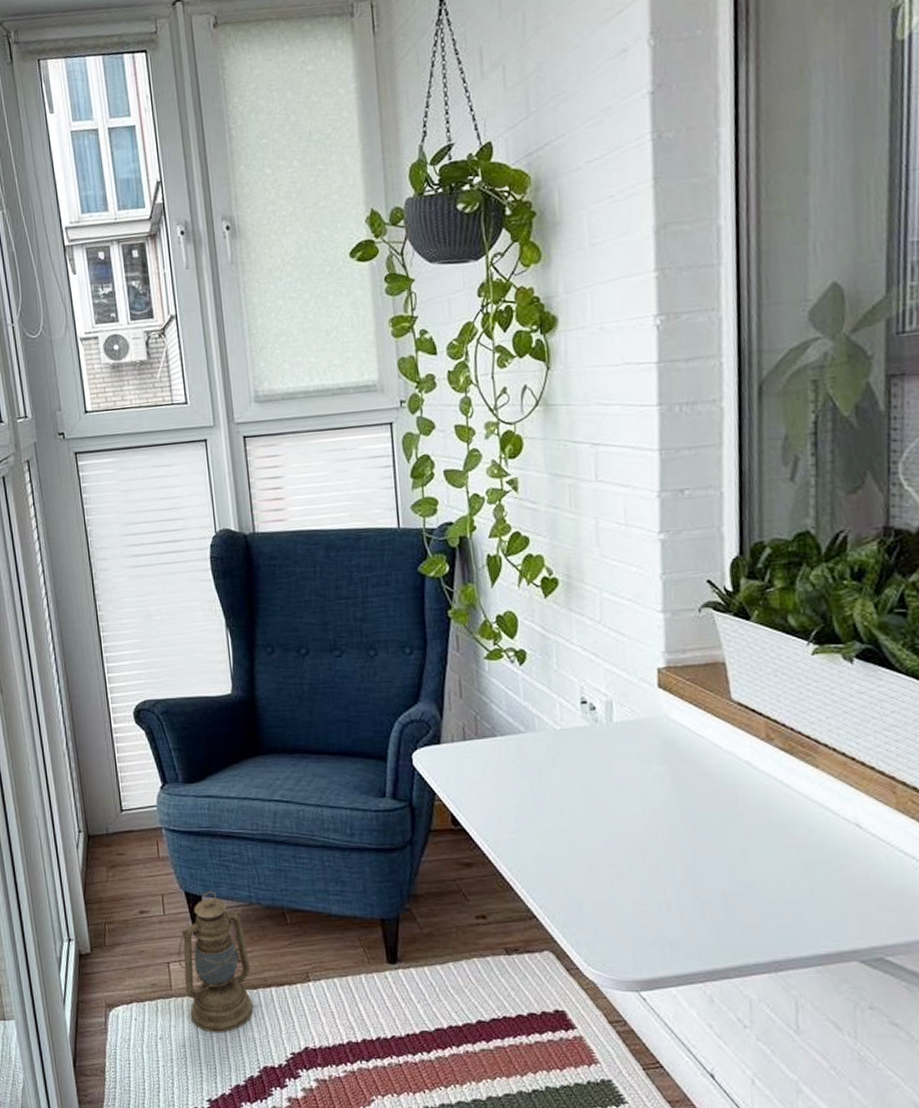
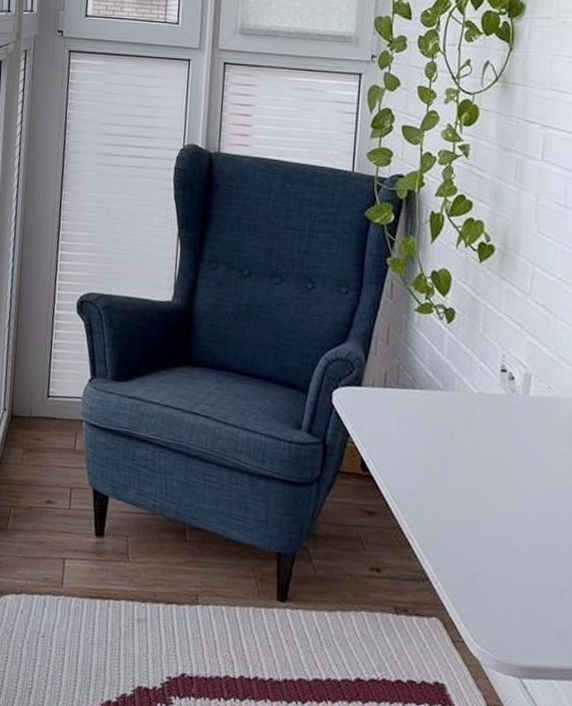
lantern: present [177,892,254,1033] -> none [74,493,145,643]

